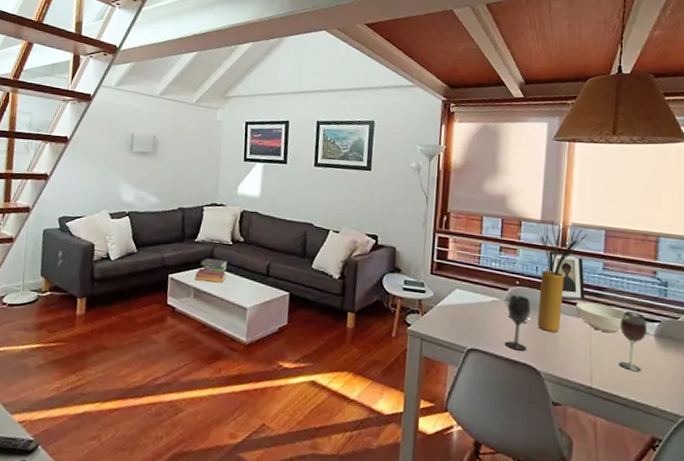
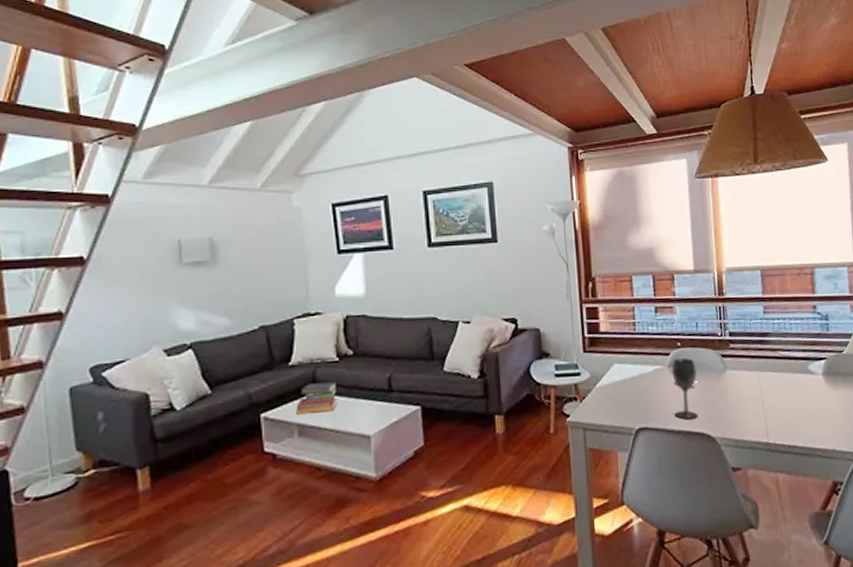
vase: present [538,220,587,333] -> none [695,268,743,393]
picture frame: present [548,250,585,301] -> none [706,301,750,354]
bowl: present [575,302,626,333] -> none [741,351,792,380]
wineglass: present [619,311,647,372] -> none [788,353,815,417]

